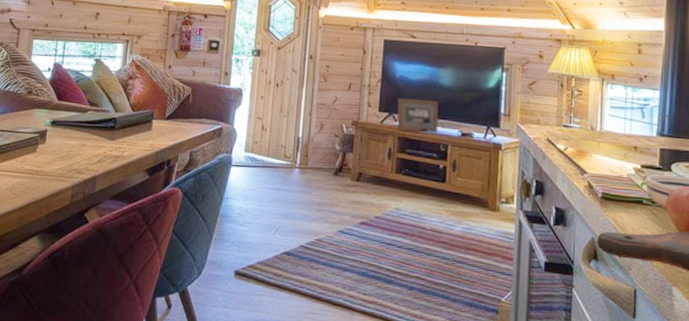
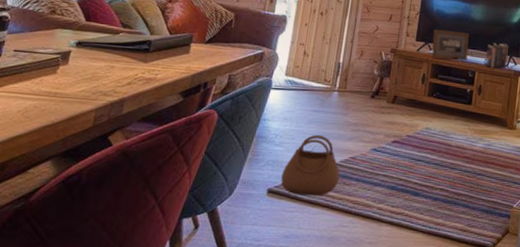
basket: none [247,214,307,280] -> present [281,134,340,196]
books: none [459,111,485,142] -> present [485,43,508,69]

